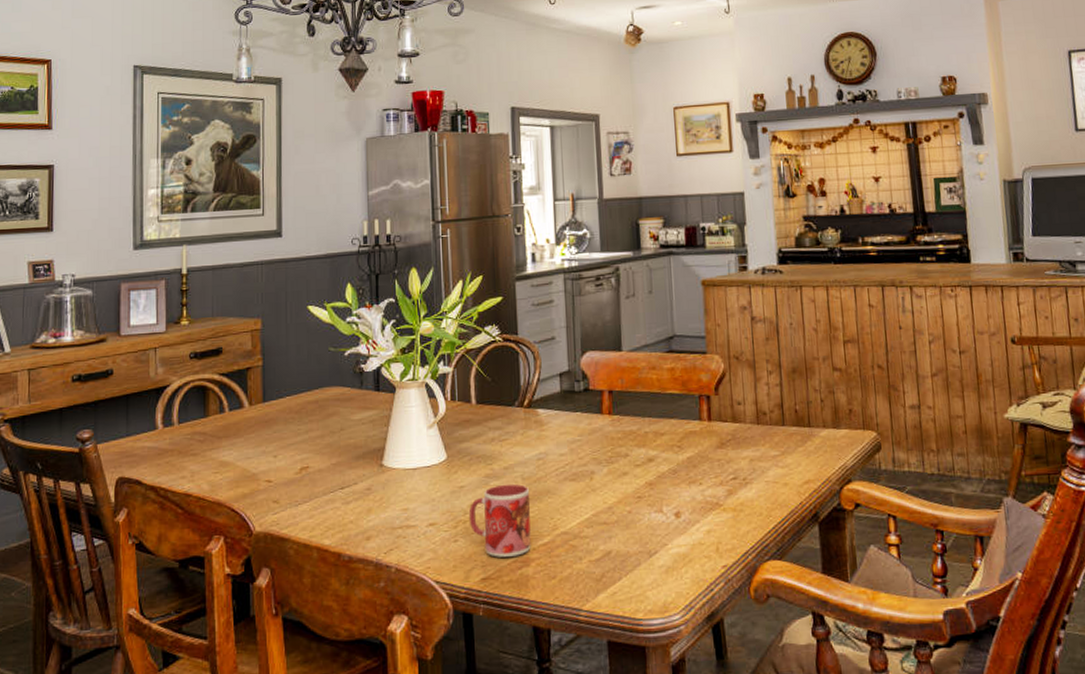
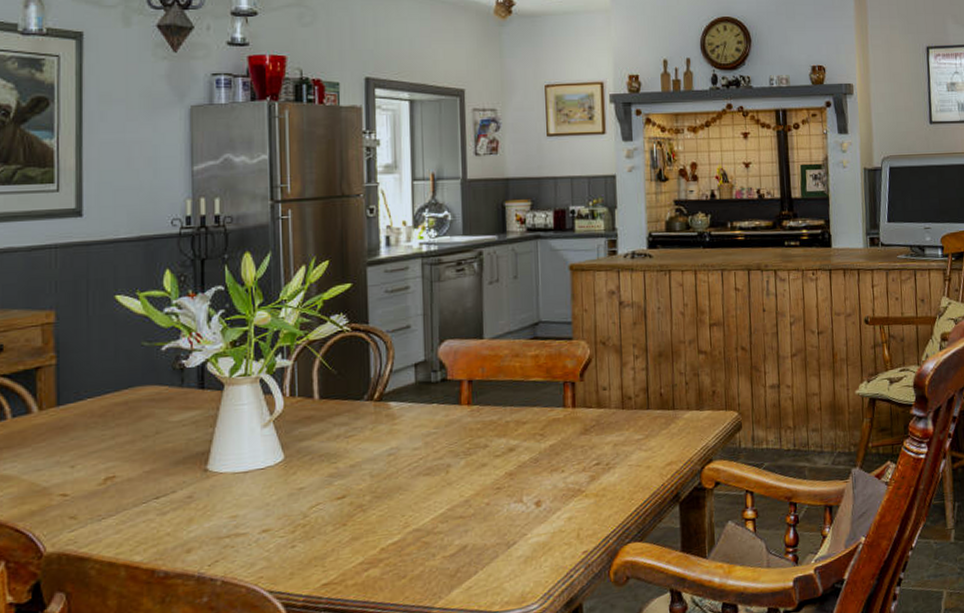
mug: present [468,483,531,557] -> none [308,482,379,561]

